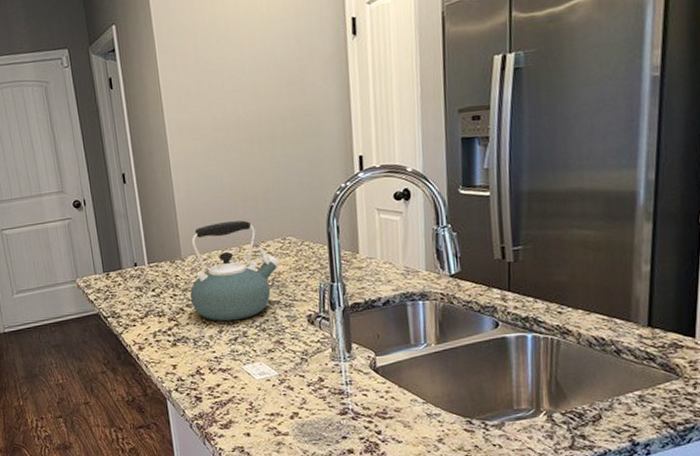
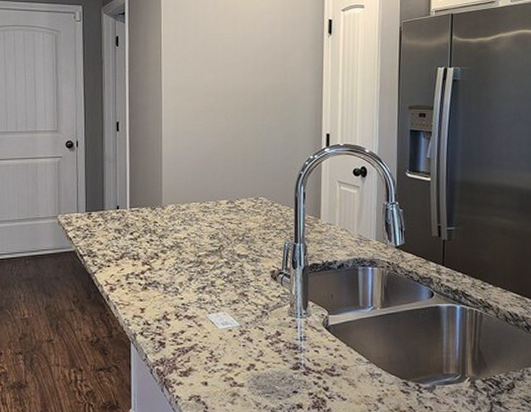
kettle: present [190,220,280,322] -> none [166,178,251,270]

